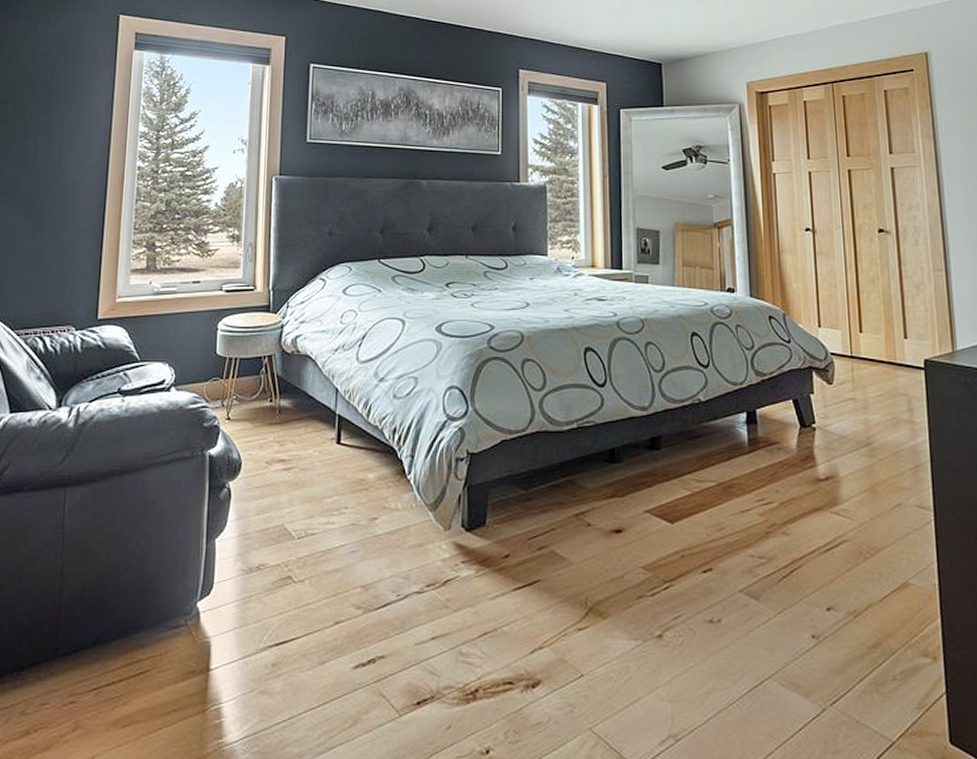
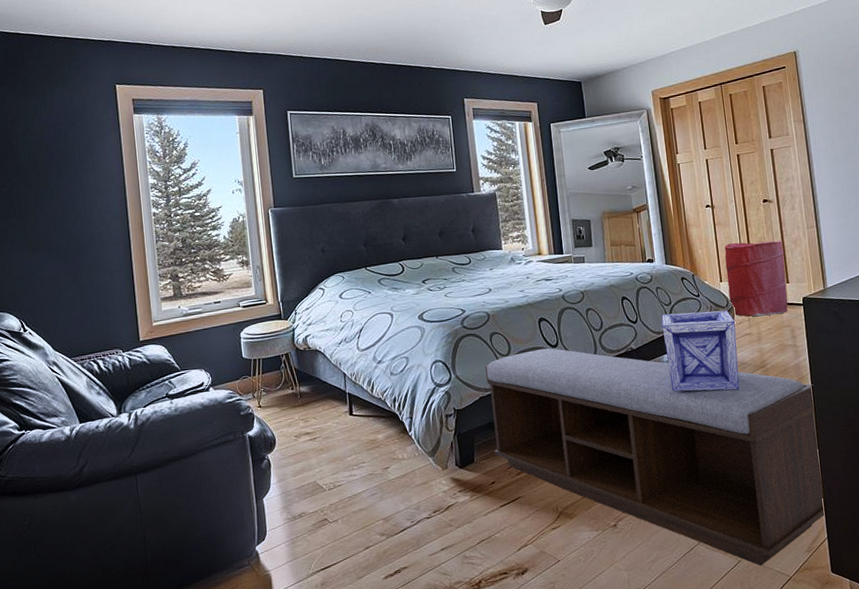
bench: none [511,386,945,720] -> present [486,348,826,566]
wooden crate: none [740,361,837,471] -> present [661,310,740,392]
laundry hamper: none [825,280,905,378] -> present [724,240,788,317]

